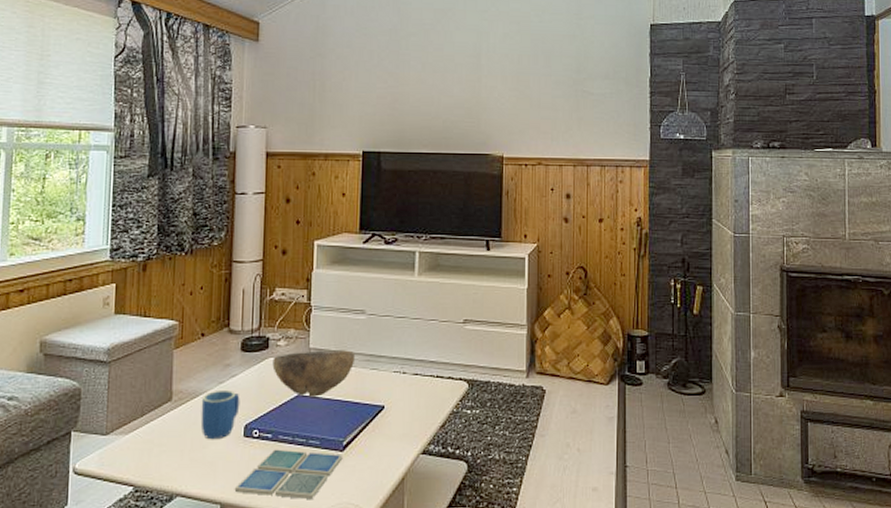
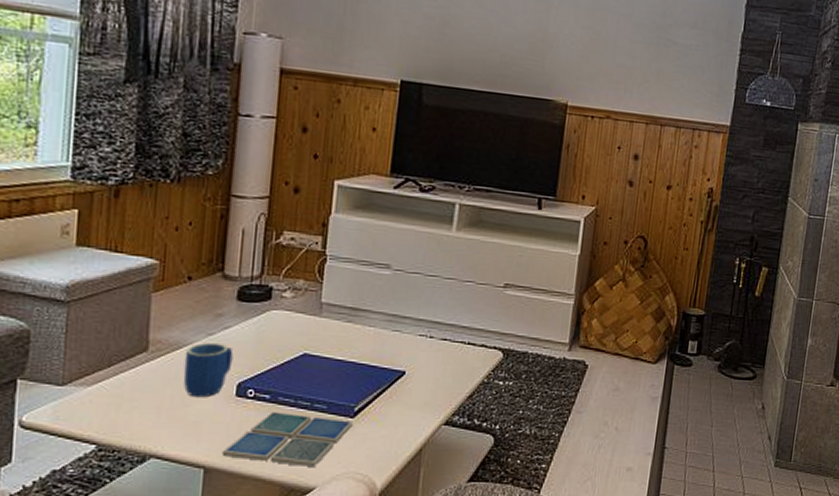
bowl: present [272,350,356,397] -> none [275,305,376,357]

